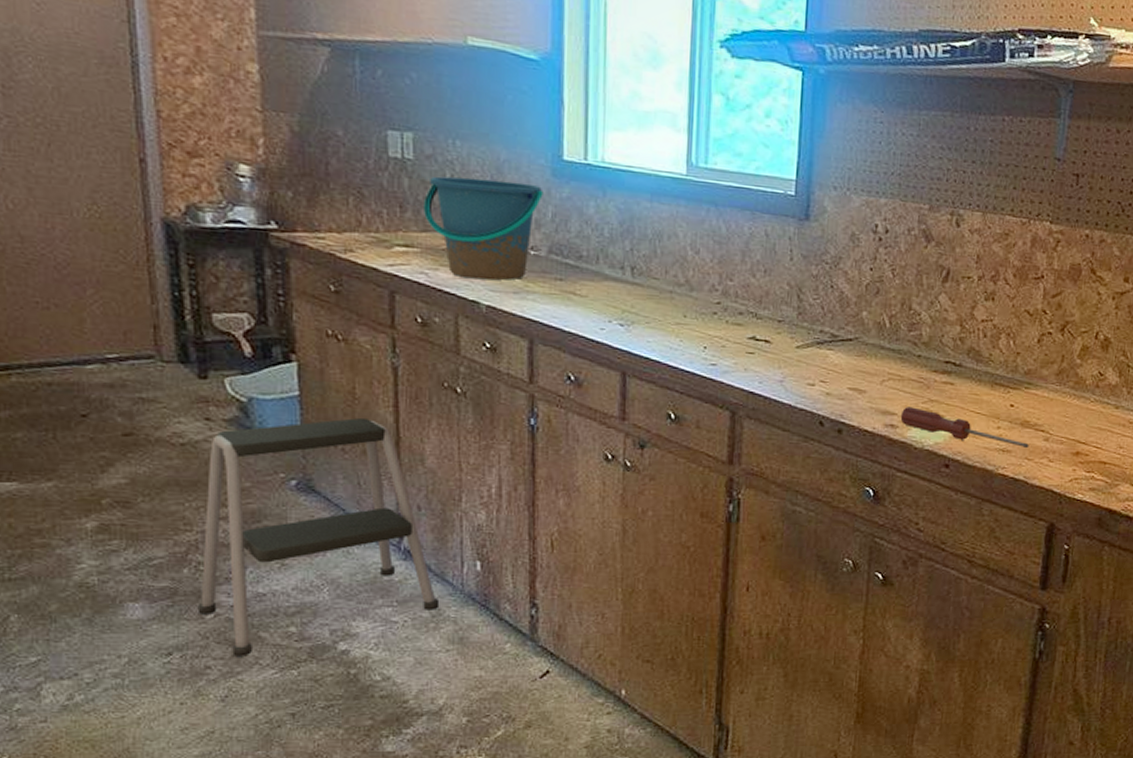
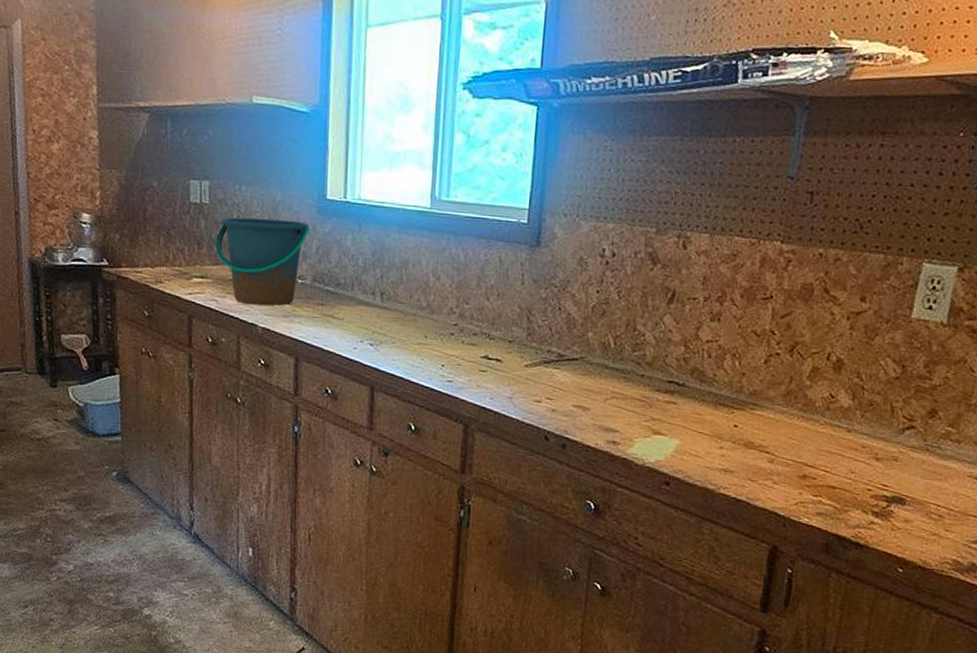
step stool: present [197,417,440,656] -> none [45,421,220,613]
screwdriver: present [900,407,1029,449] -> none [622,424,753,470]

